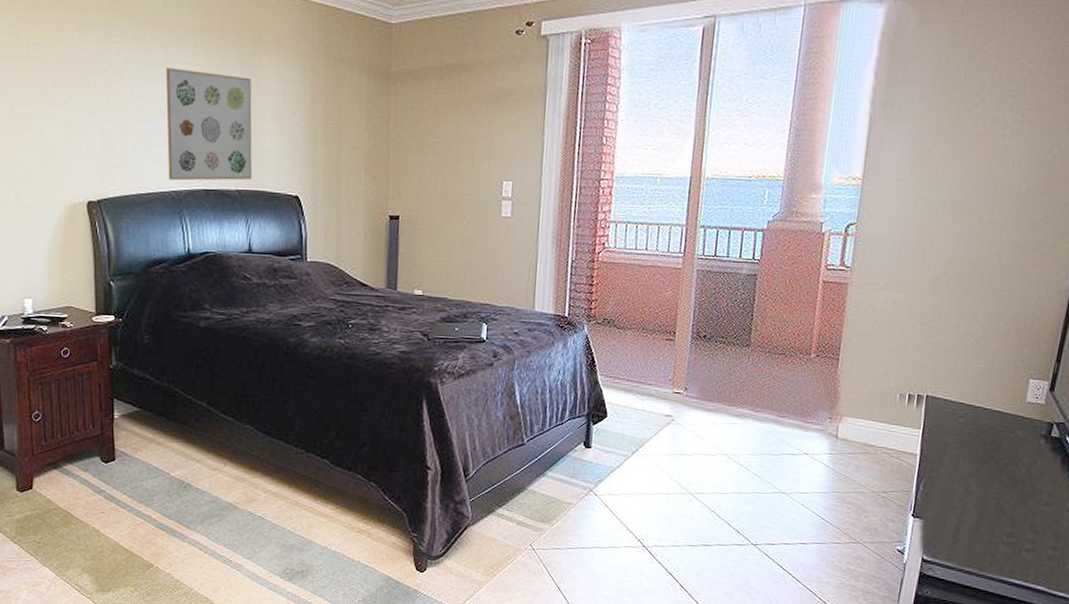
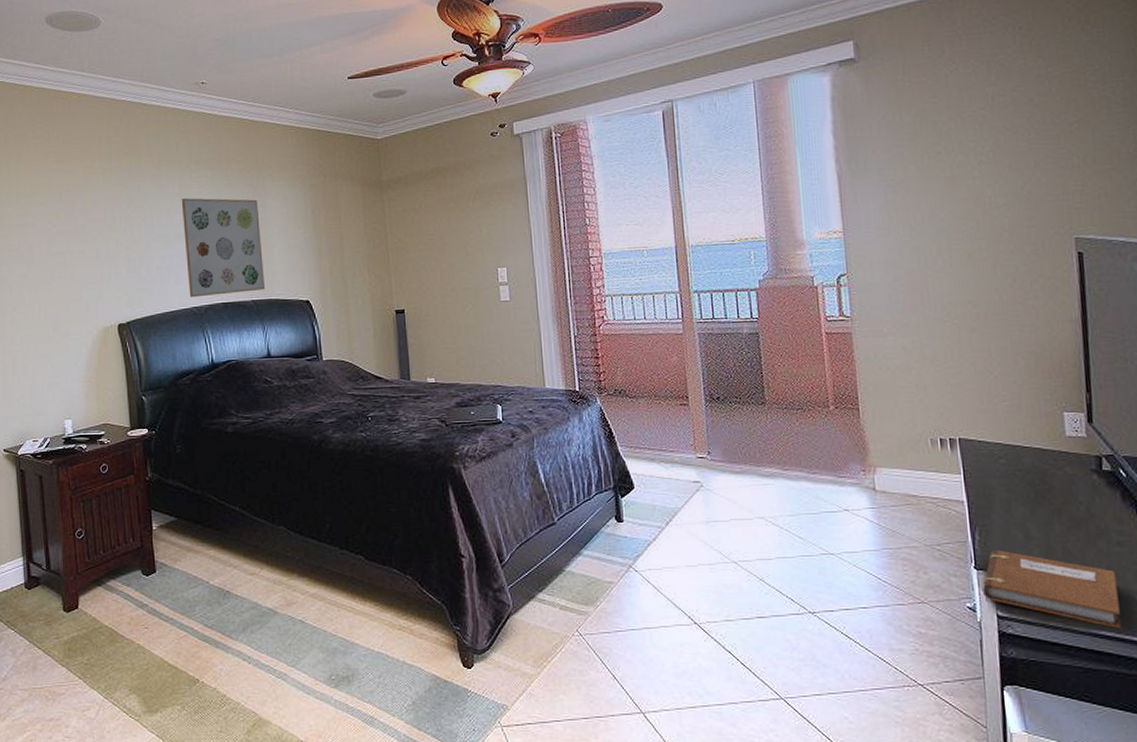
notebook: none [914,500,1038,577] -> present [983,549,1121,628]

